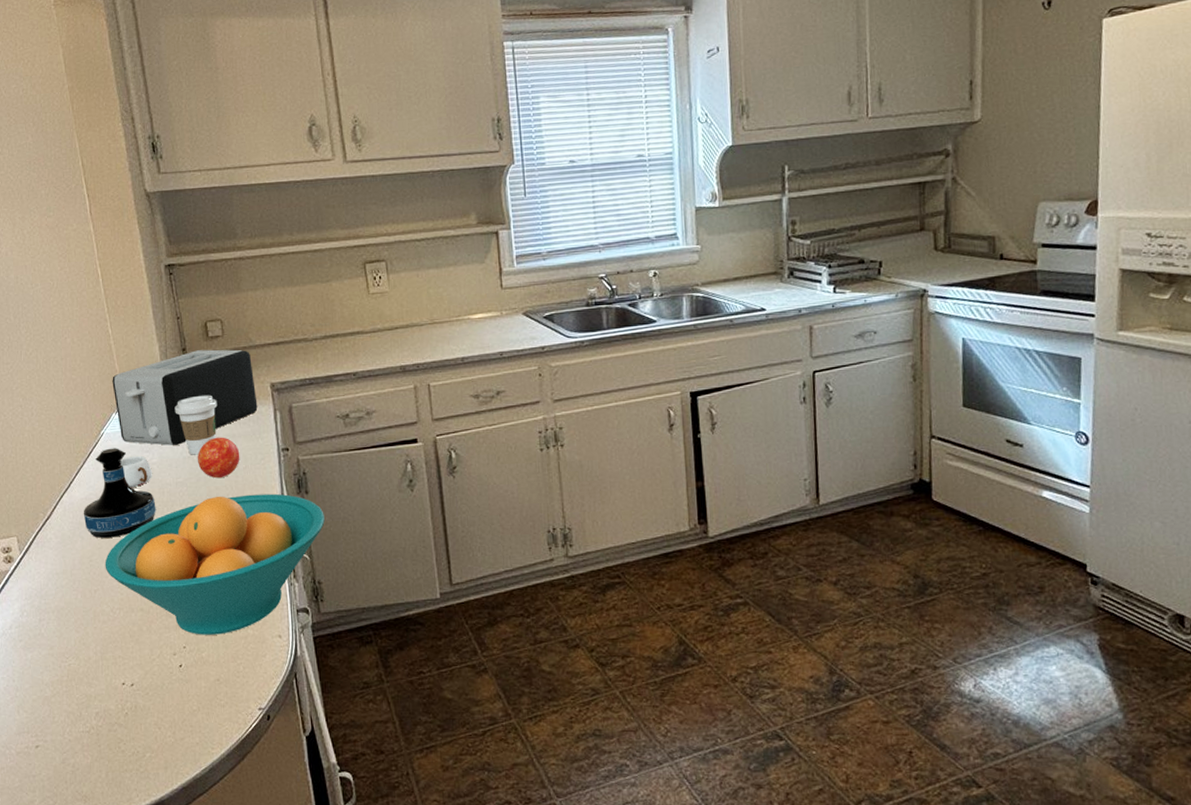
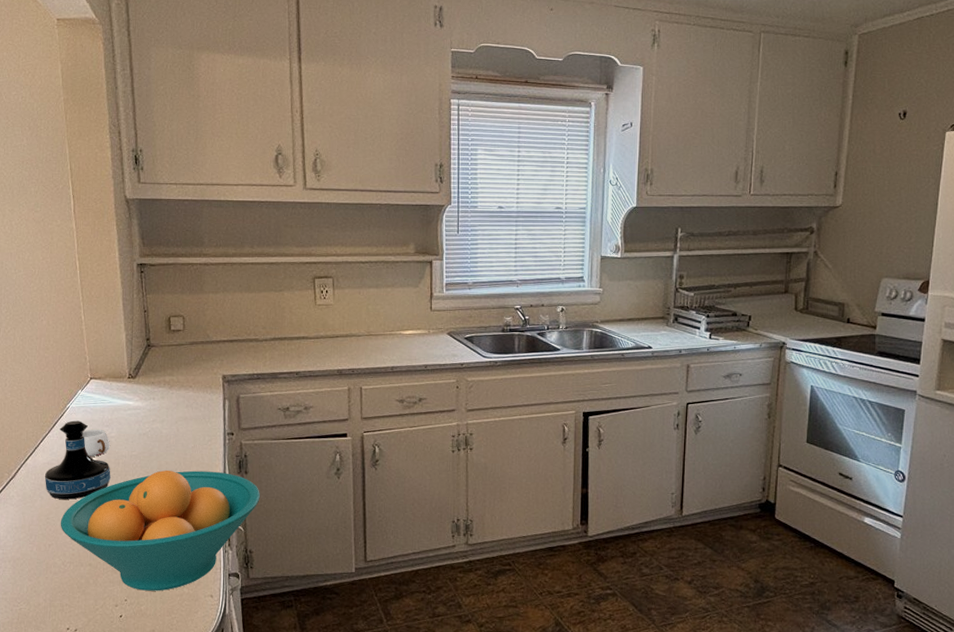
toaster: present [112,349,258,446] -> none [81,341,210,422]
coffee cup: present [174,395,218,455] -> none [135,380,174,433]
apple: present [198,437,240,479] -> none [152,418,190,455]

